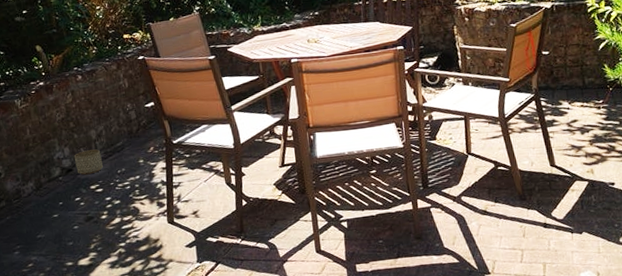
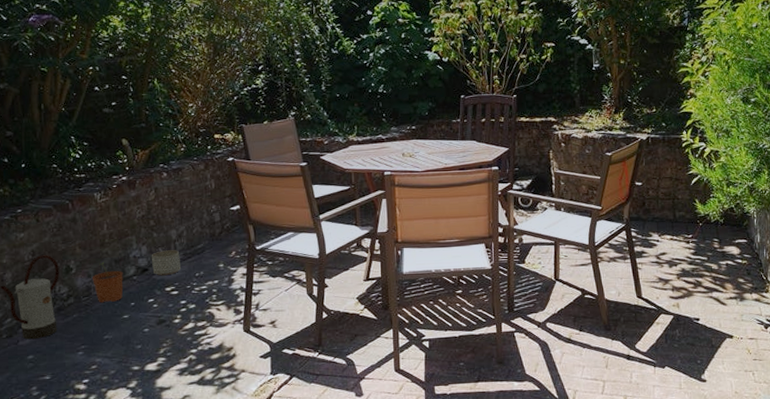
plant pot: none [21,166,51,205] -> present [93,263,124,303]

